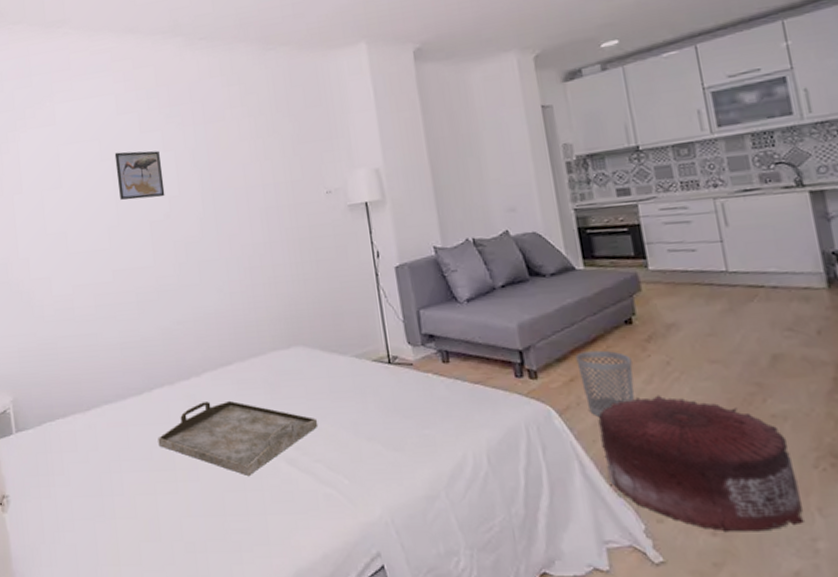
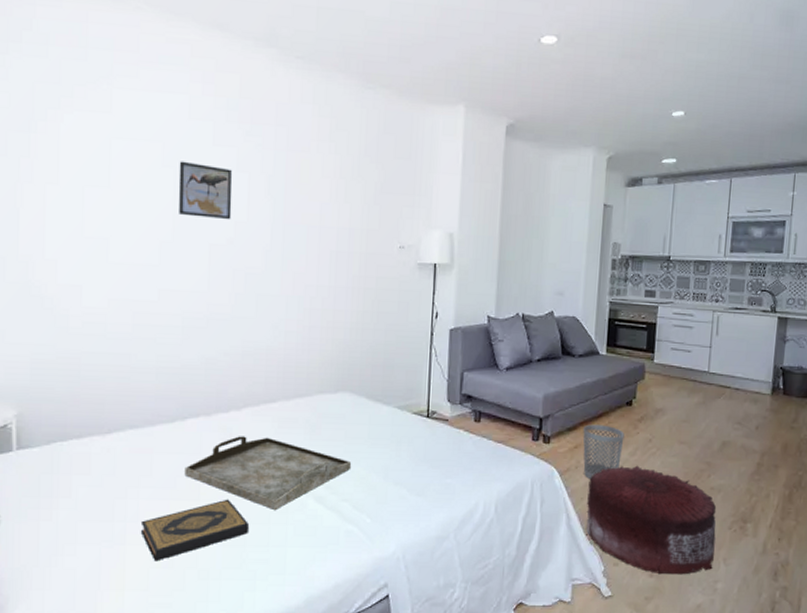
hardback book: none [126,467,227,535] -> present [140,499,250,562]

